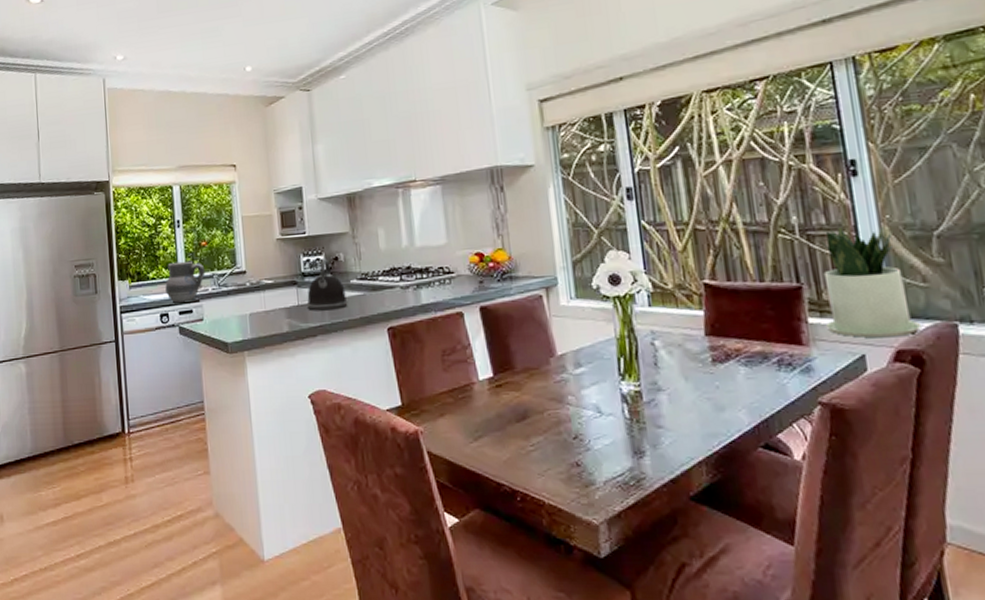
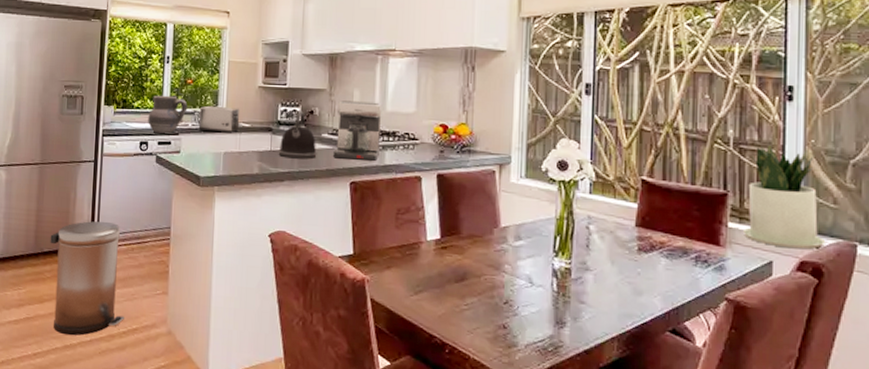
pedal bin: none [79,403,167,531] -> present [50,221,124,336]
toaster: none [217,265,261,295] -> present [198,105,240,133]
coffee maker: none [363,238,414,305] -> present [333,100,382,162]

